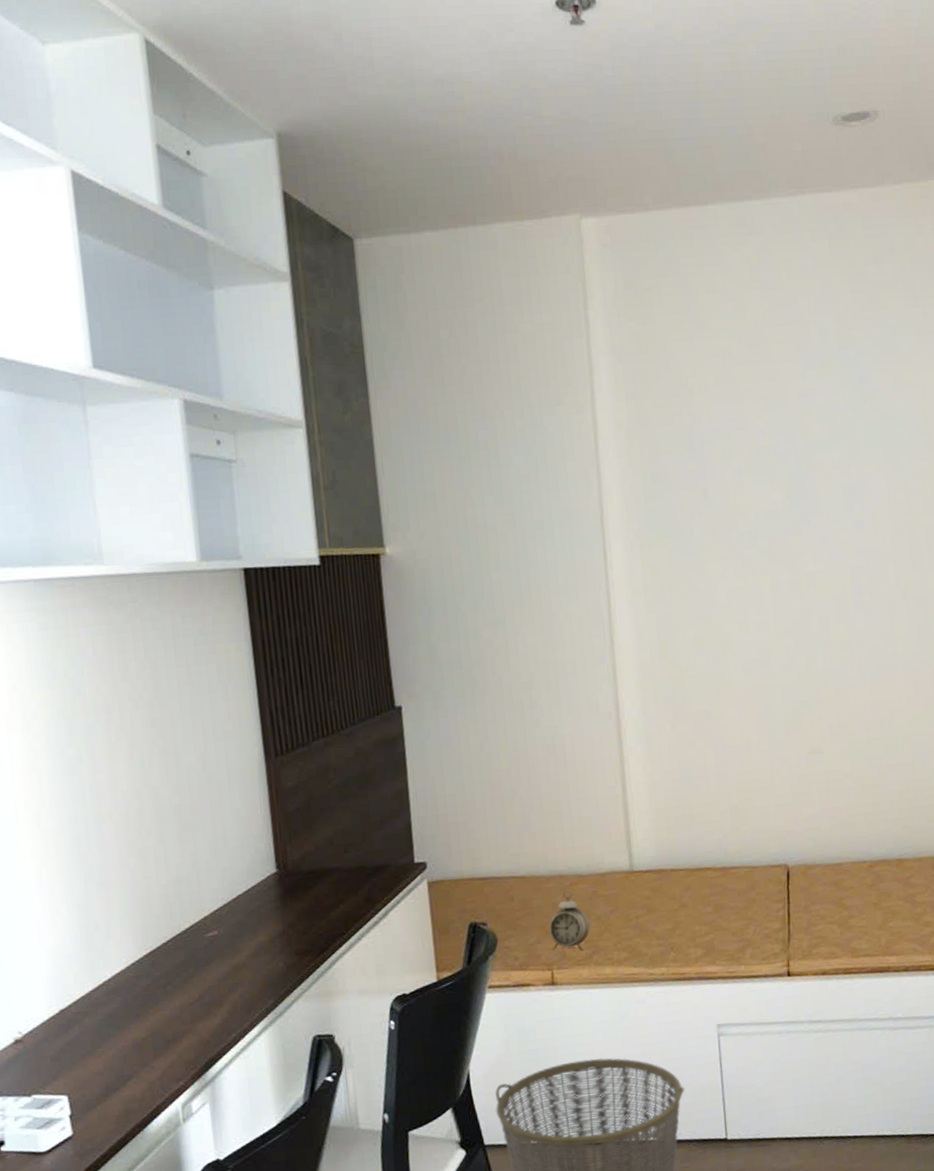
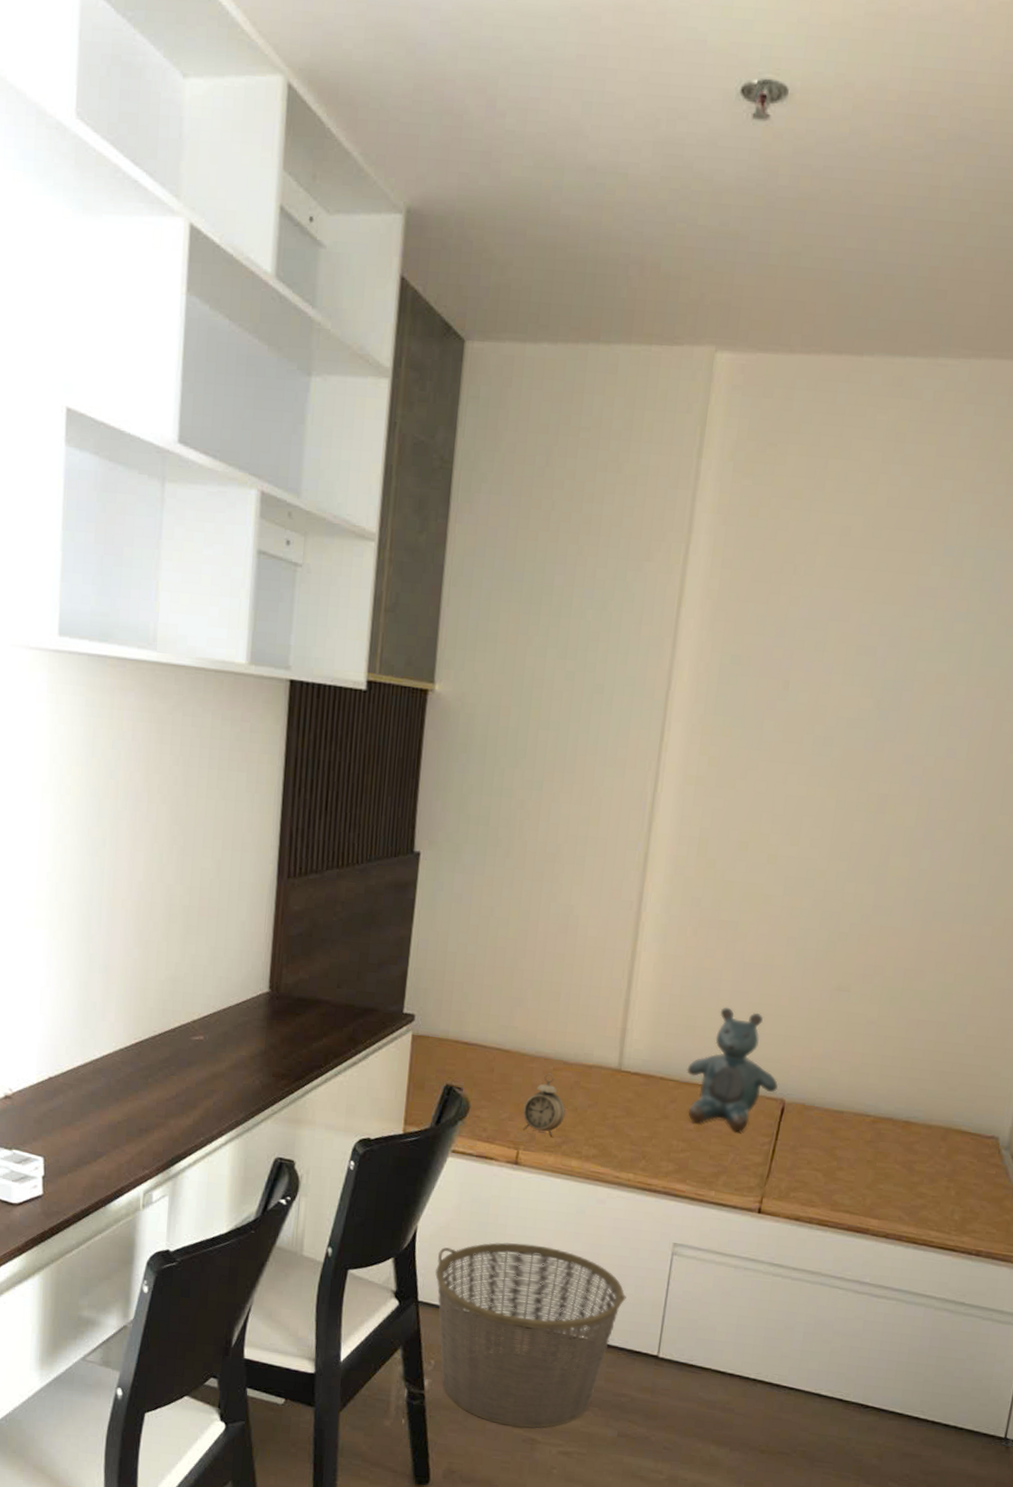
stuffed animal: none [693,789,779,904] -> present [687,1007,778,1132]

